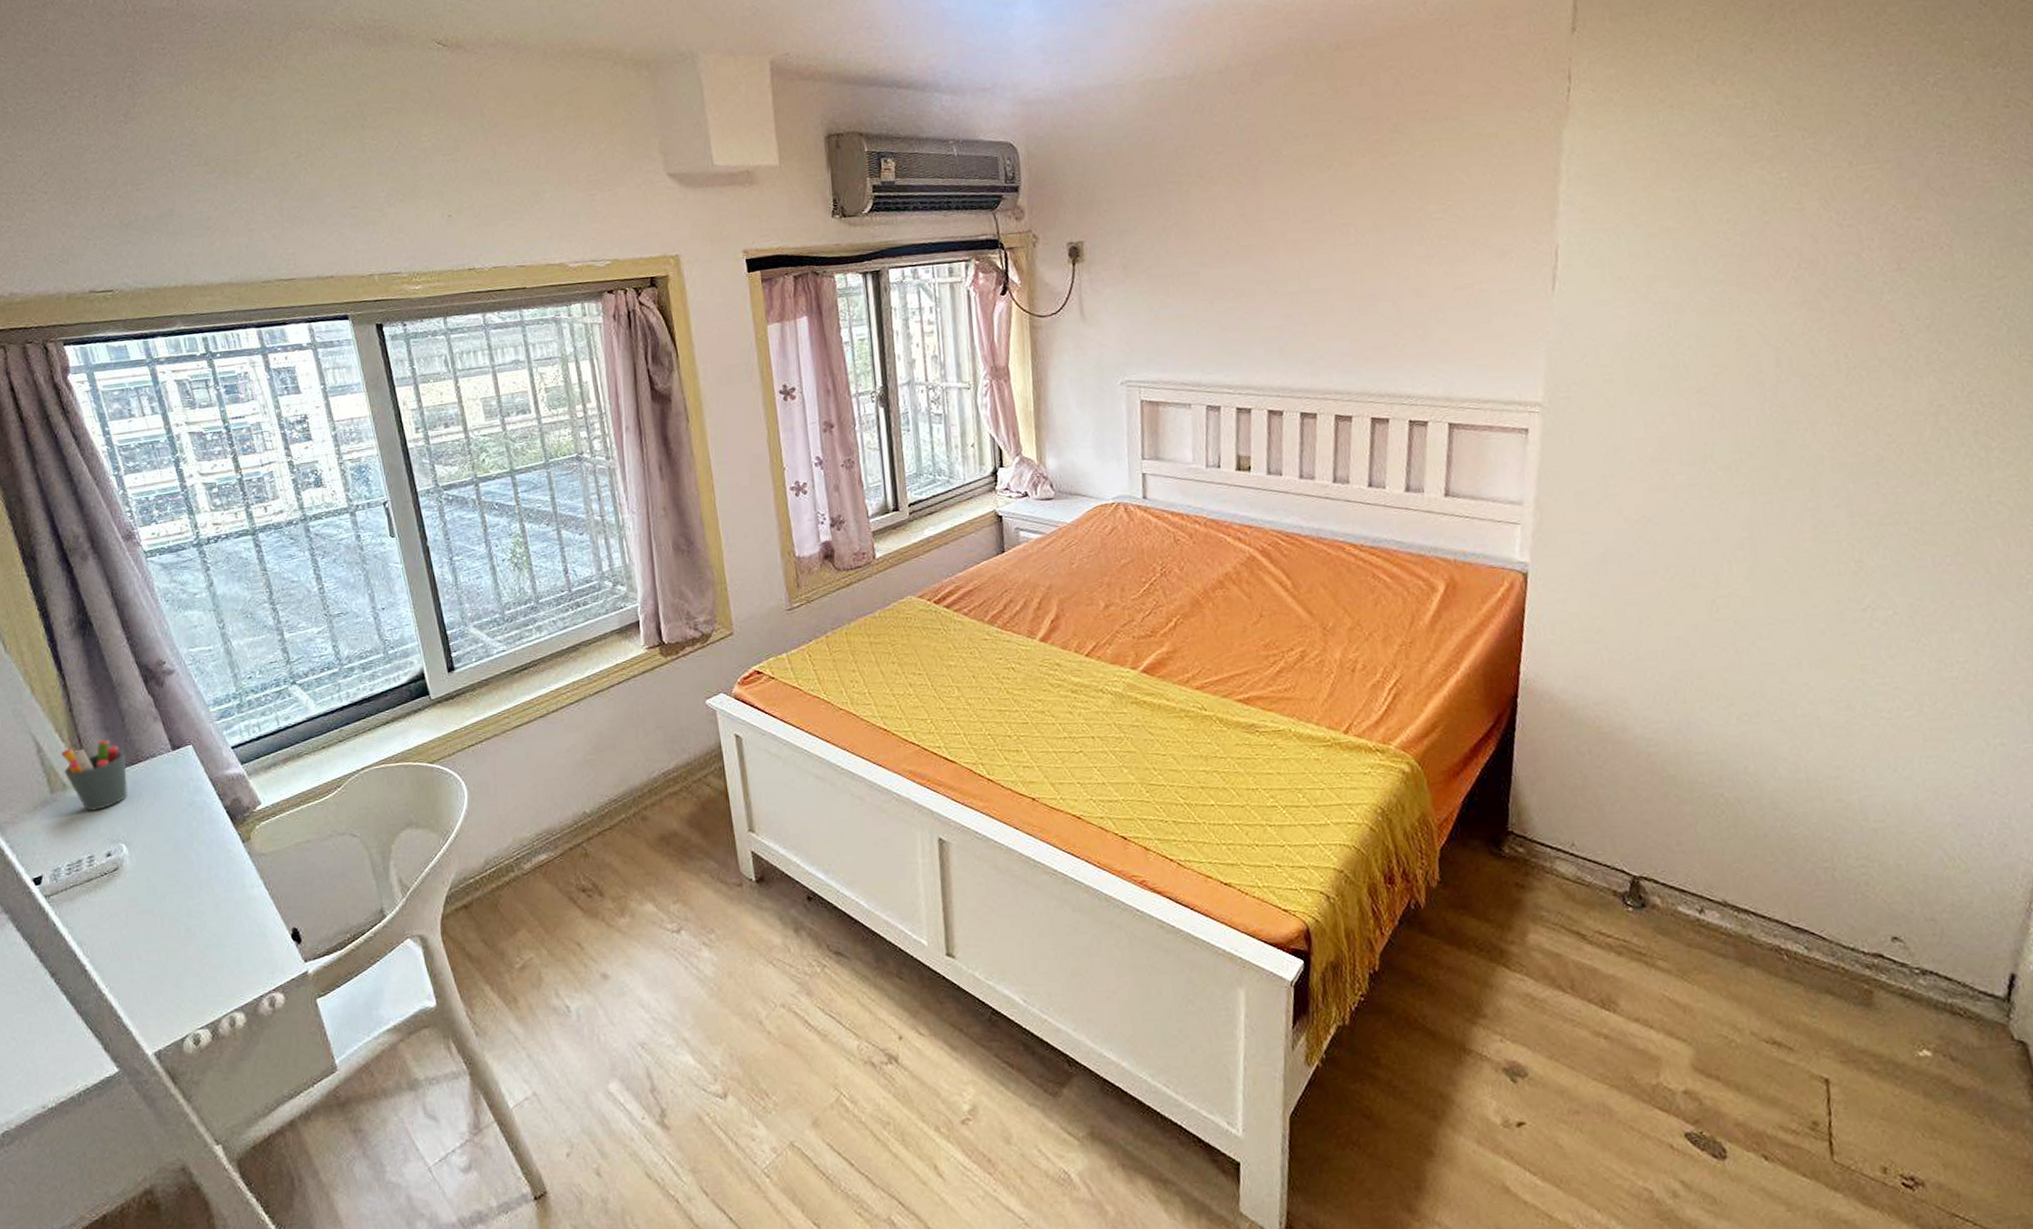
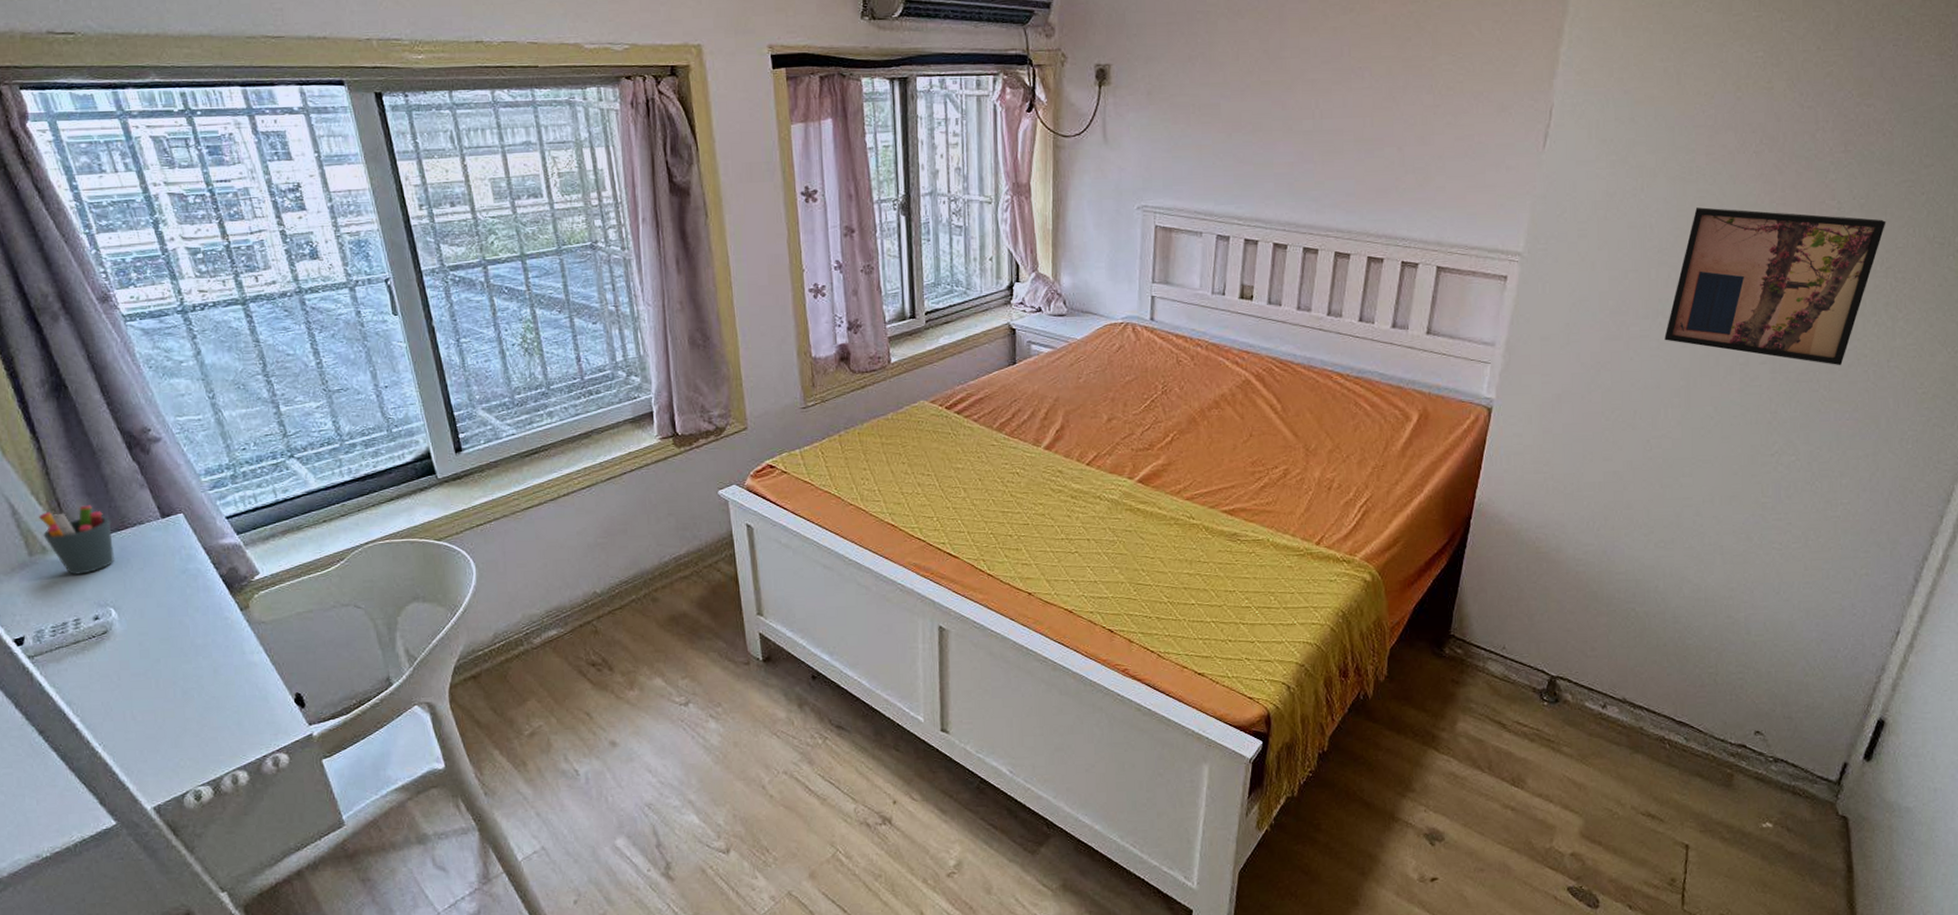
wall art: none [1716,339,1960,505] -> present [1664,207,1886,366]

